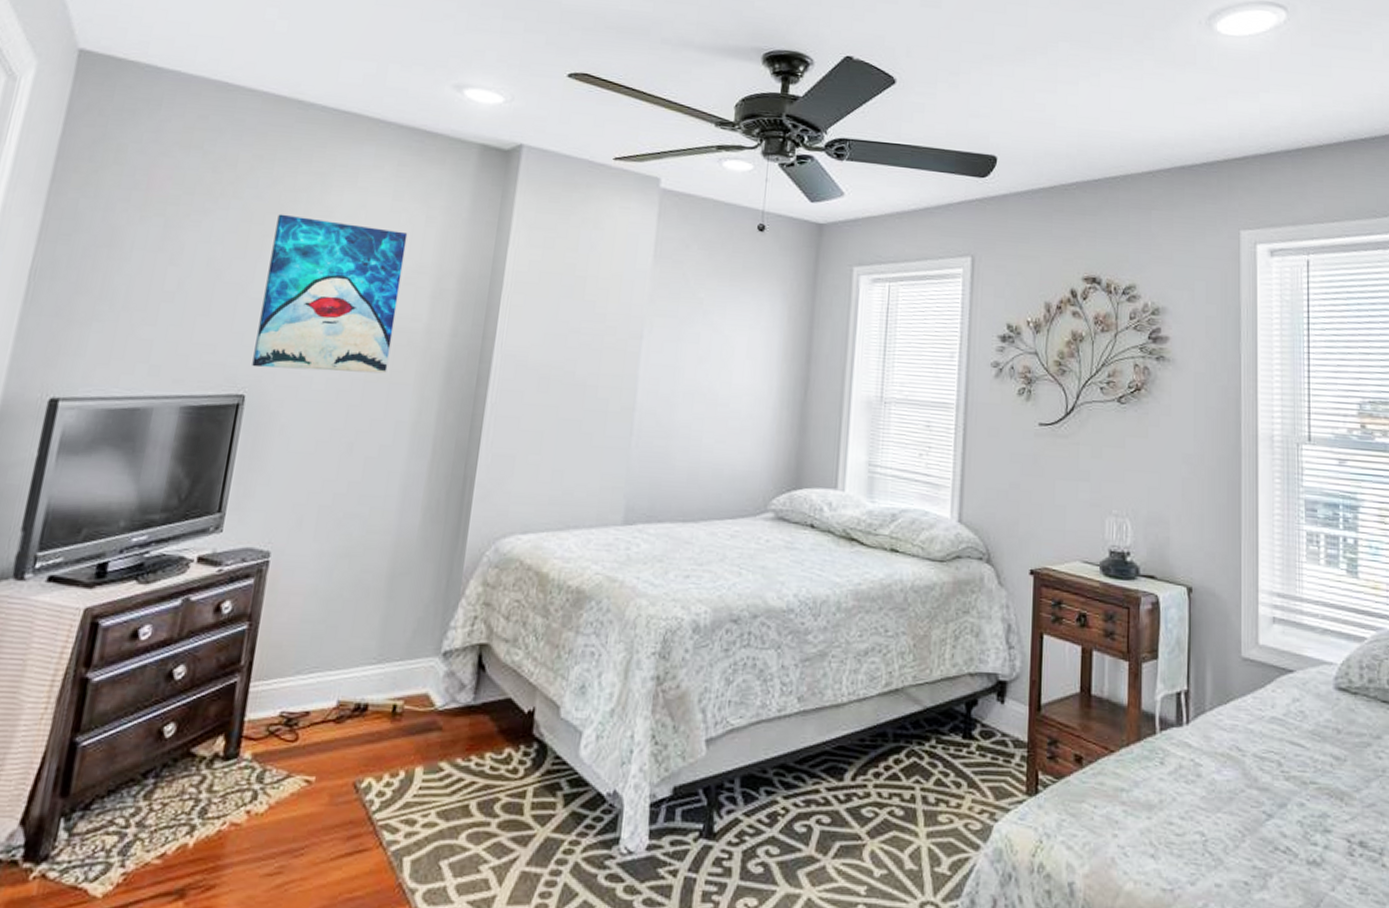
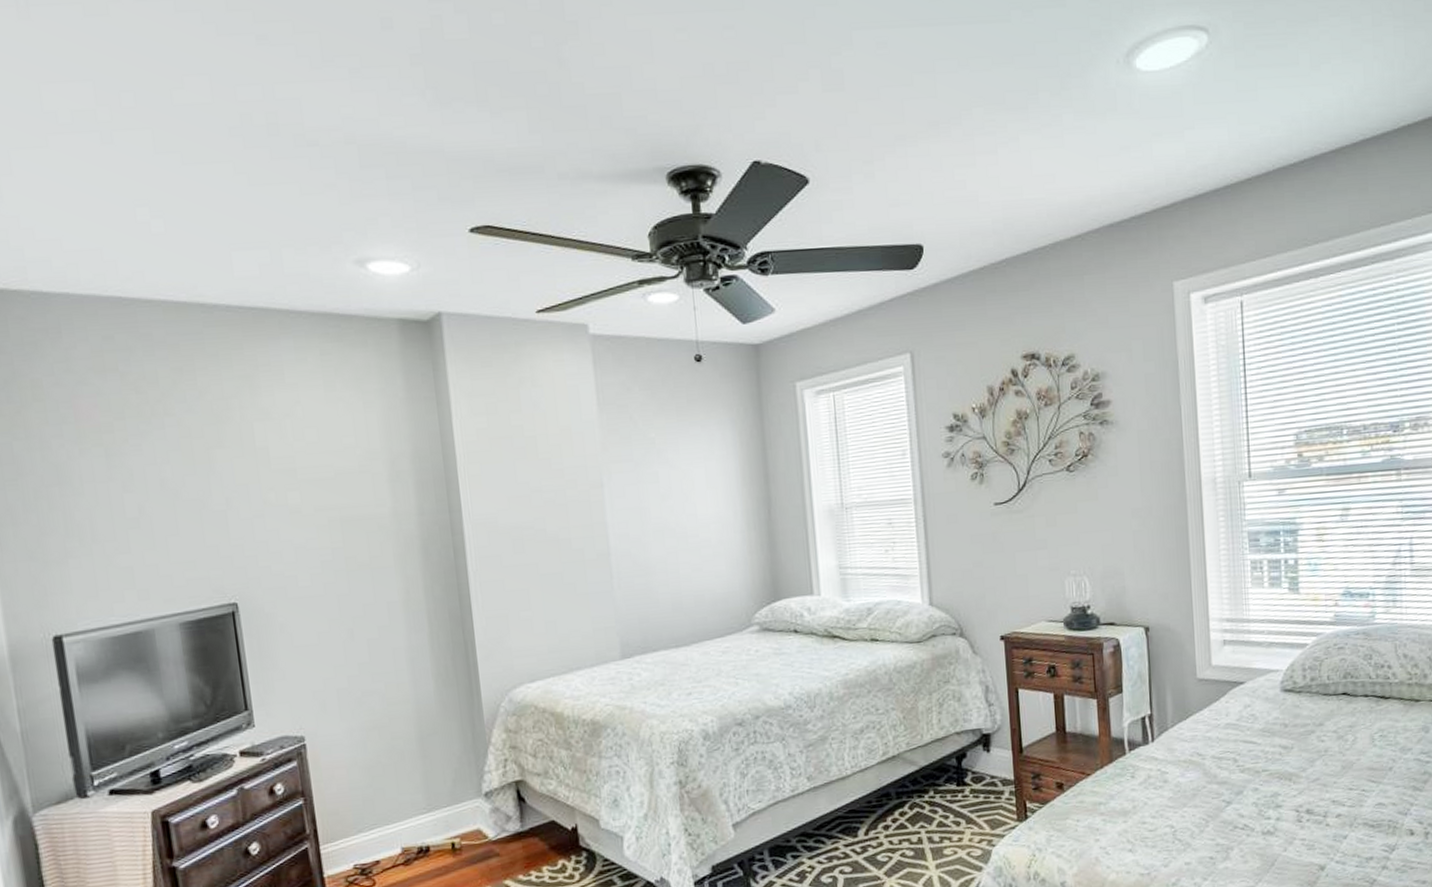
wall art: present [252,214,408,374] -> none [216,421,366,576]

